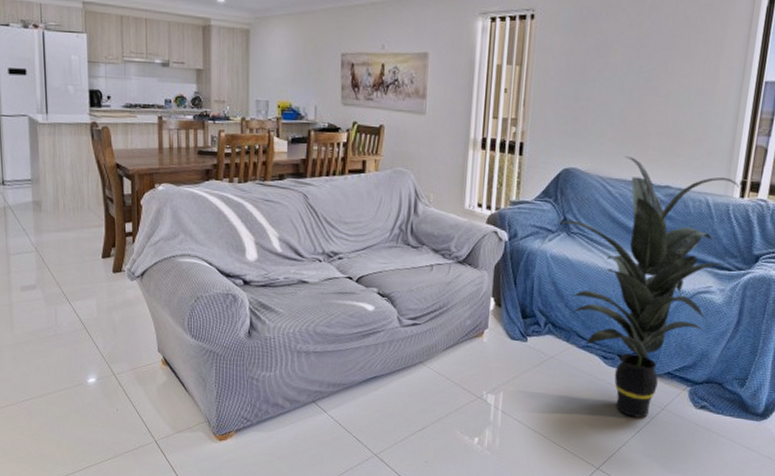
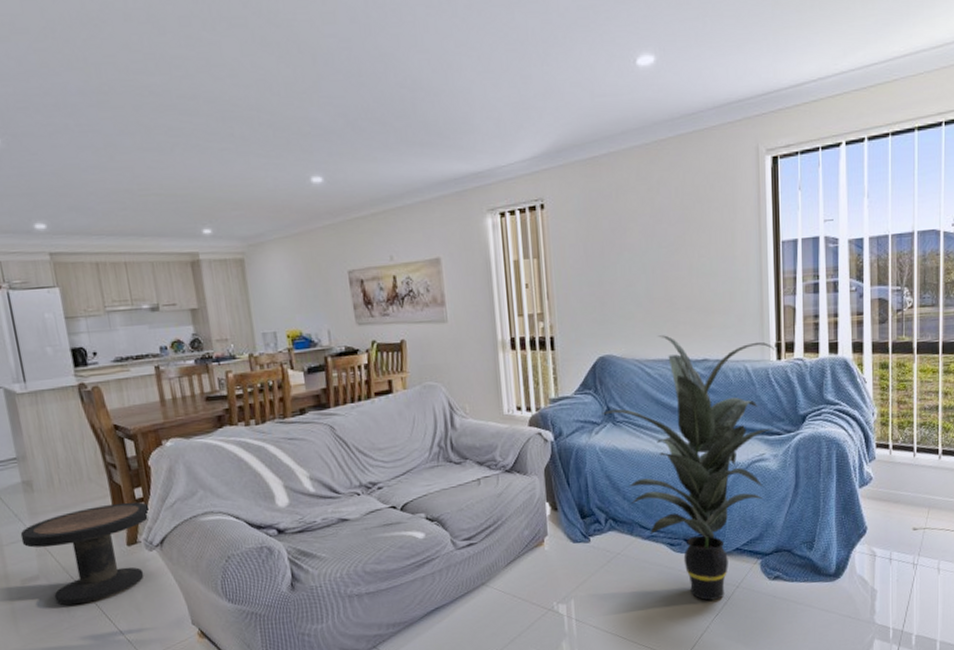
side table: none [25,233,136,317] -> present [20,502,150,605]

